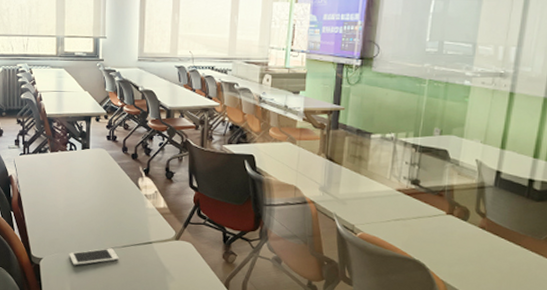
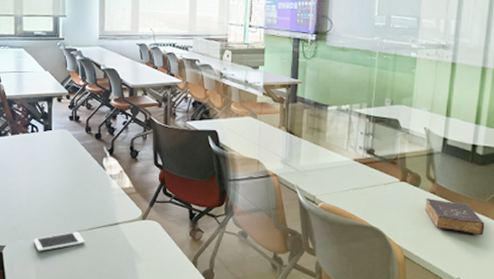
book: none [472,233,539,275] -> present [424,198,485,236]

